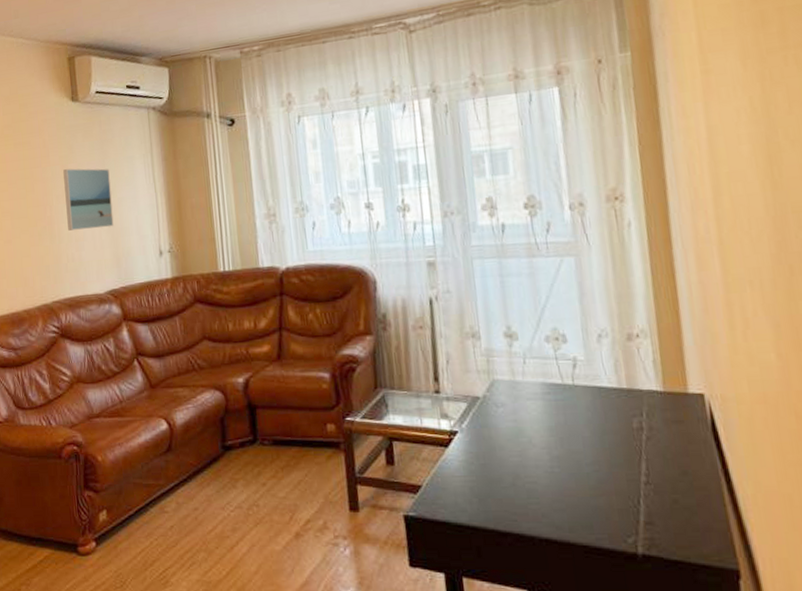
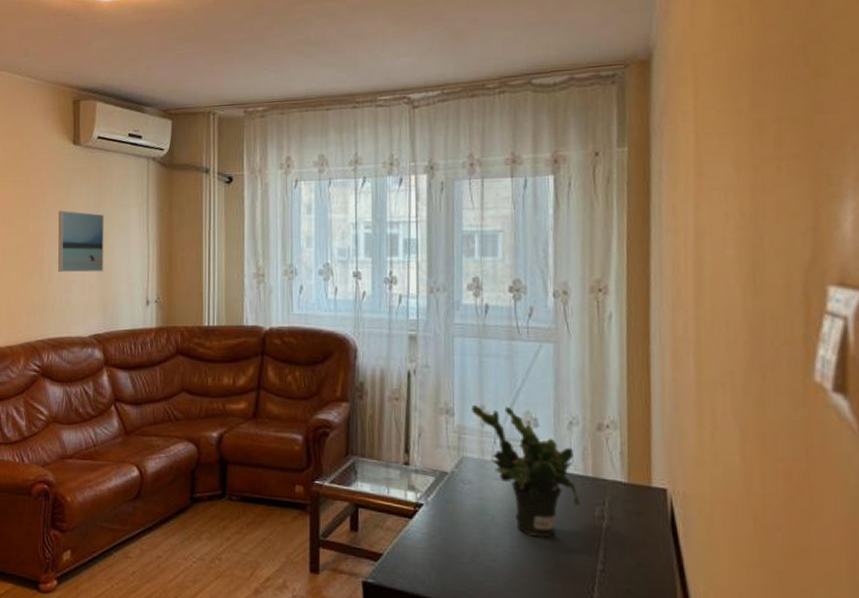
potted plant: none [497,324,618,454] -> present [472,404,580,537]

